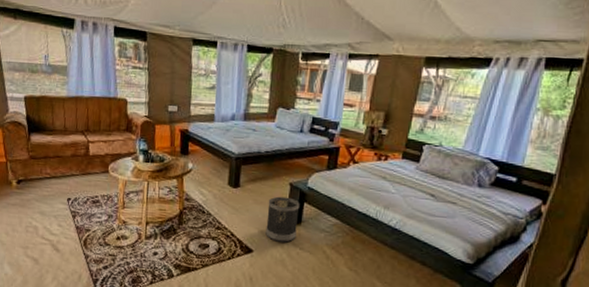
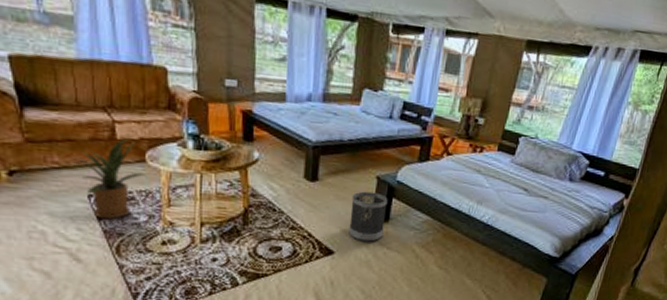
house plant: none [50,153,108,218] -> present [58,137,145,220]

